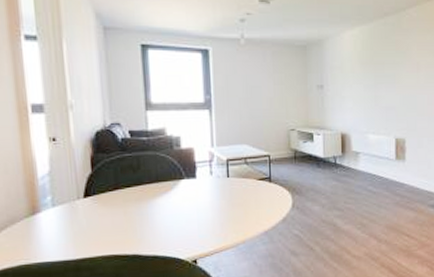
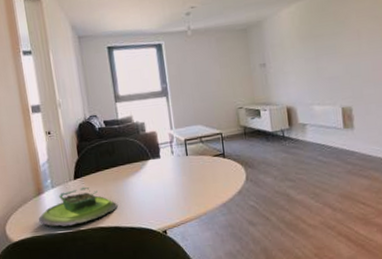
plant pot: none [31,207,139,254] -> present [39,187,118,227]

